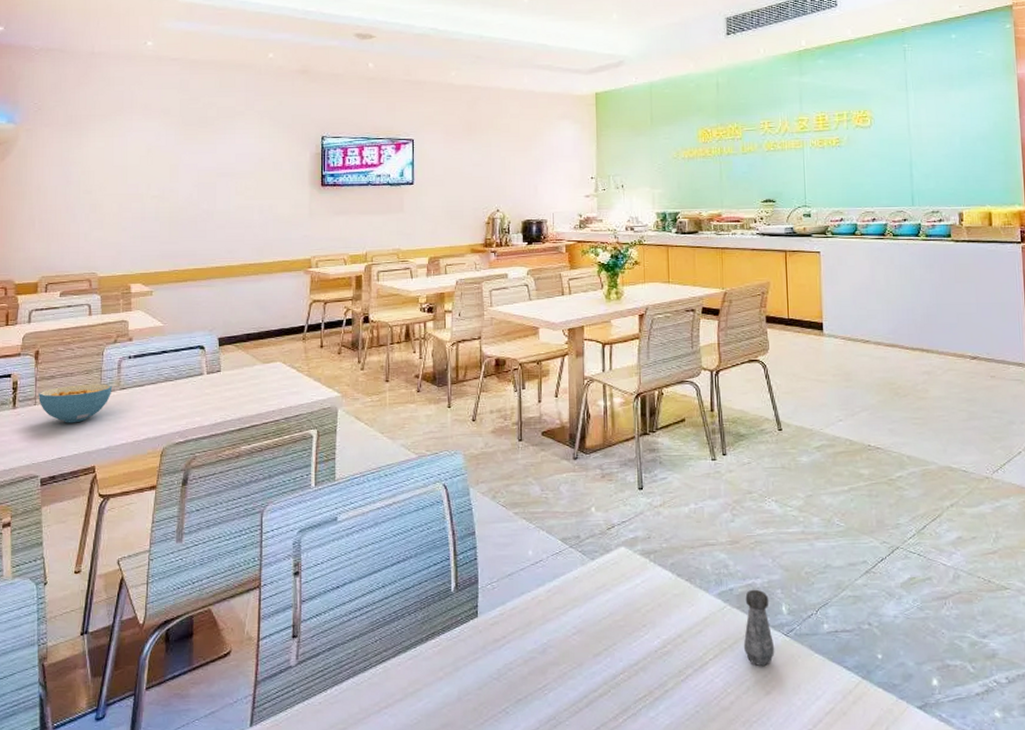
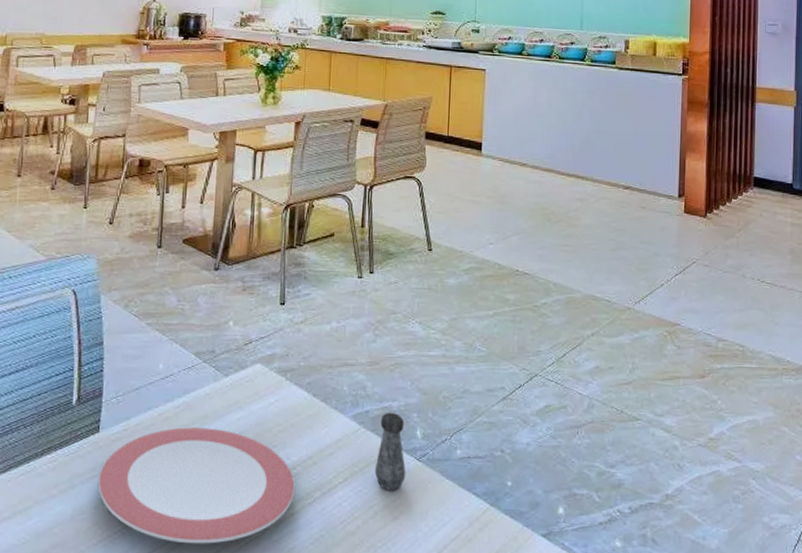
plate: none [480,610,667,722] -> present [97,427,295,544]

